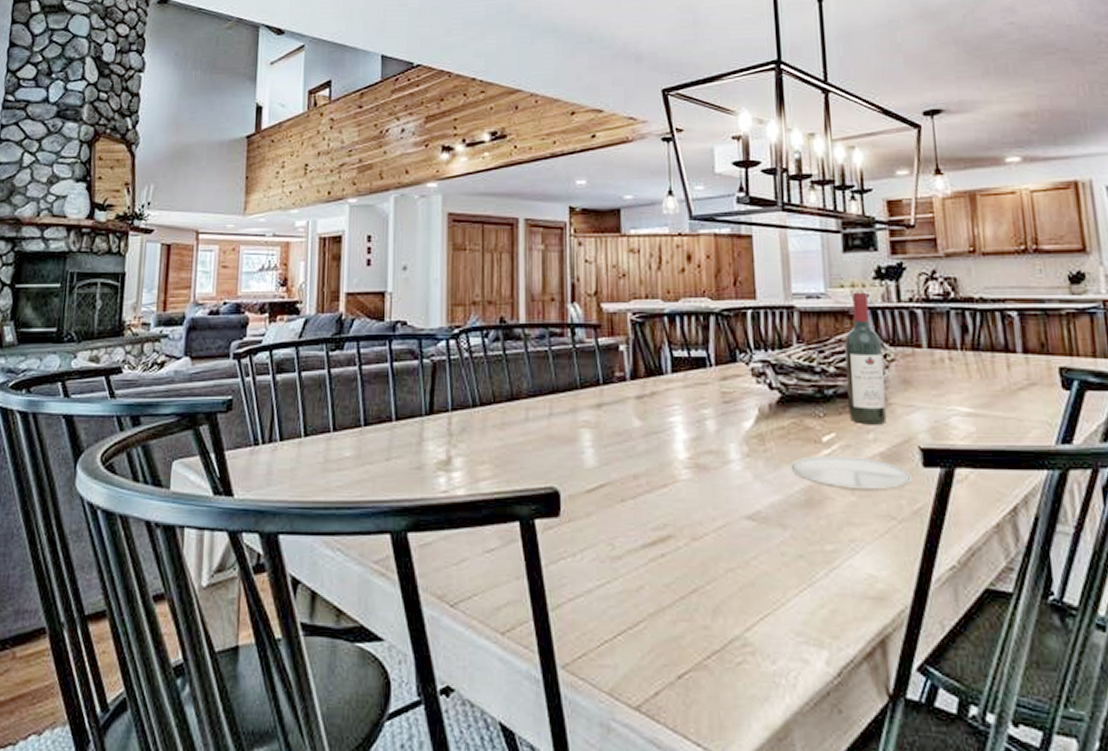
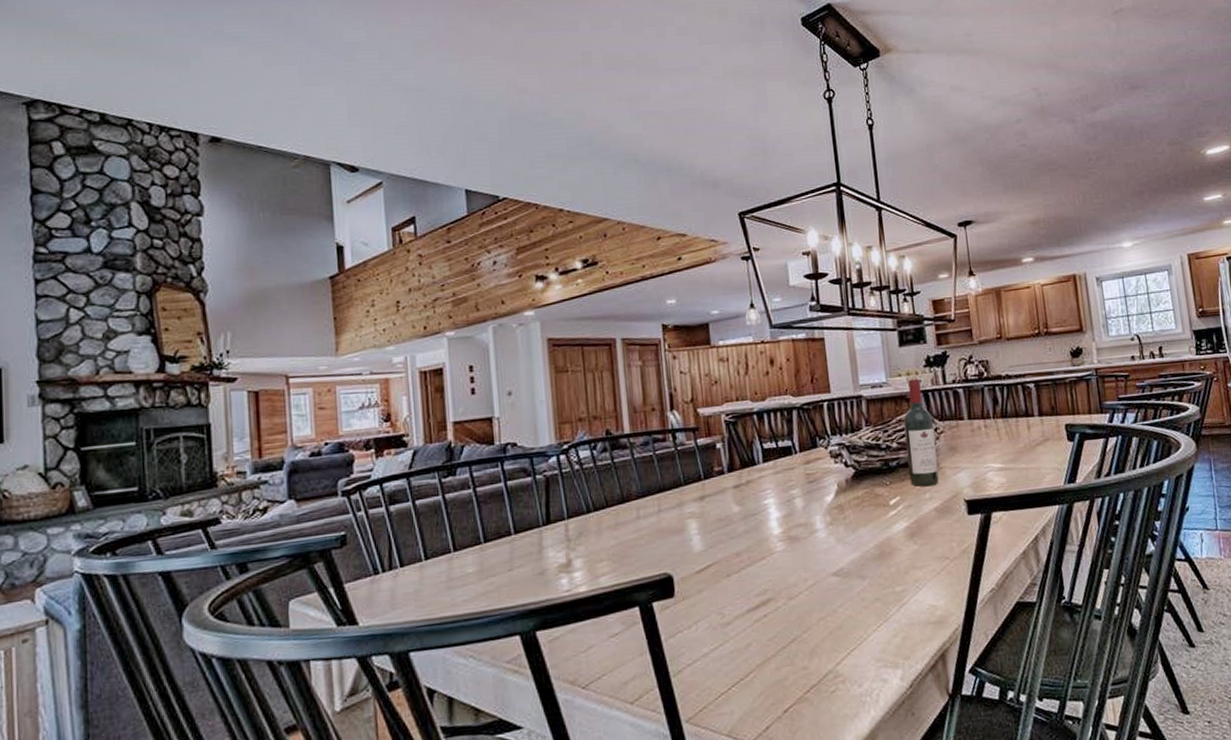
plate: present [791,455,913,492] -> none [866,513,961,541]

